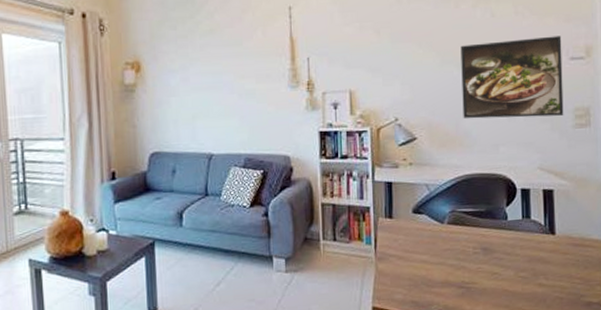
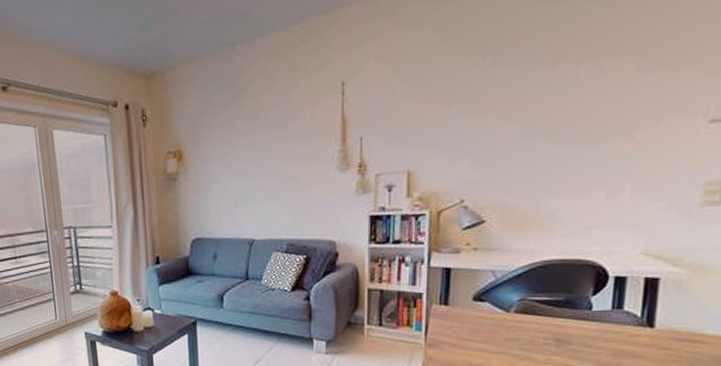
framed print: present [460,36,564,119] -> none [547,93,701,199]

